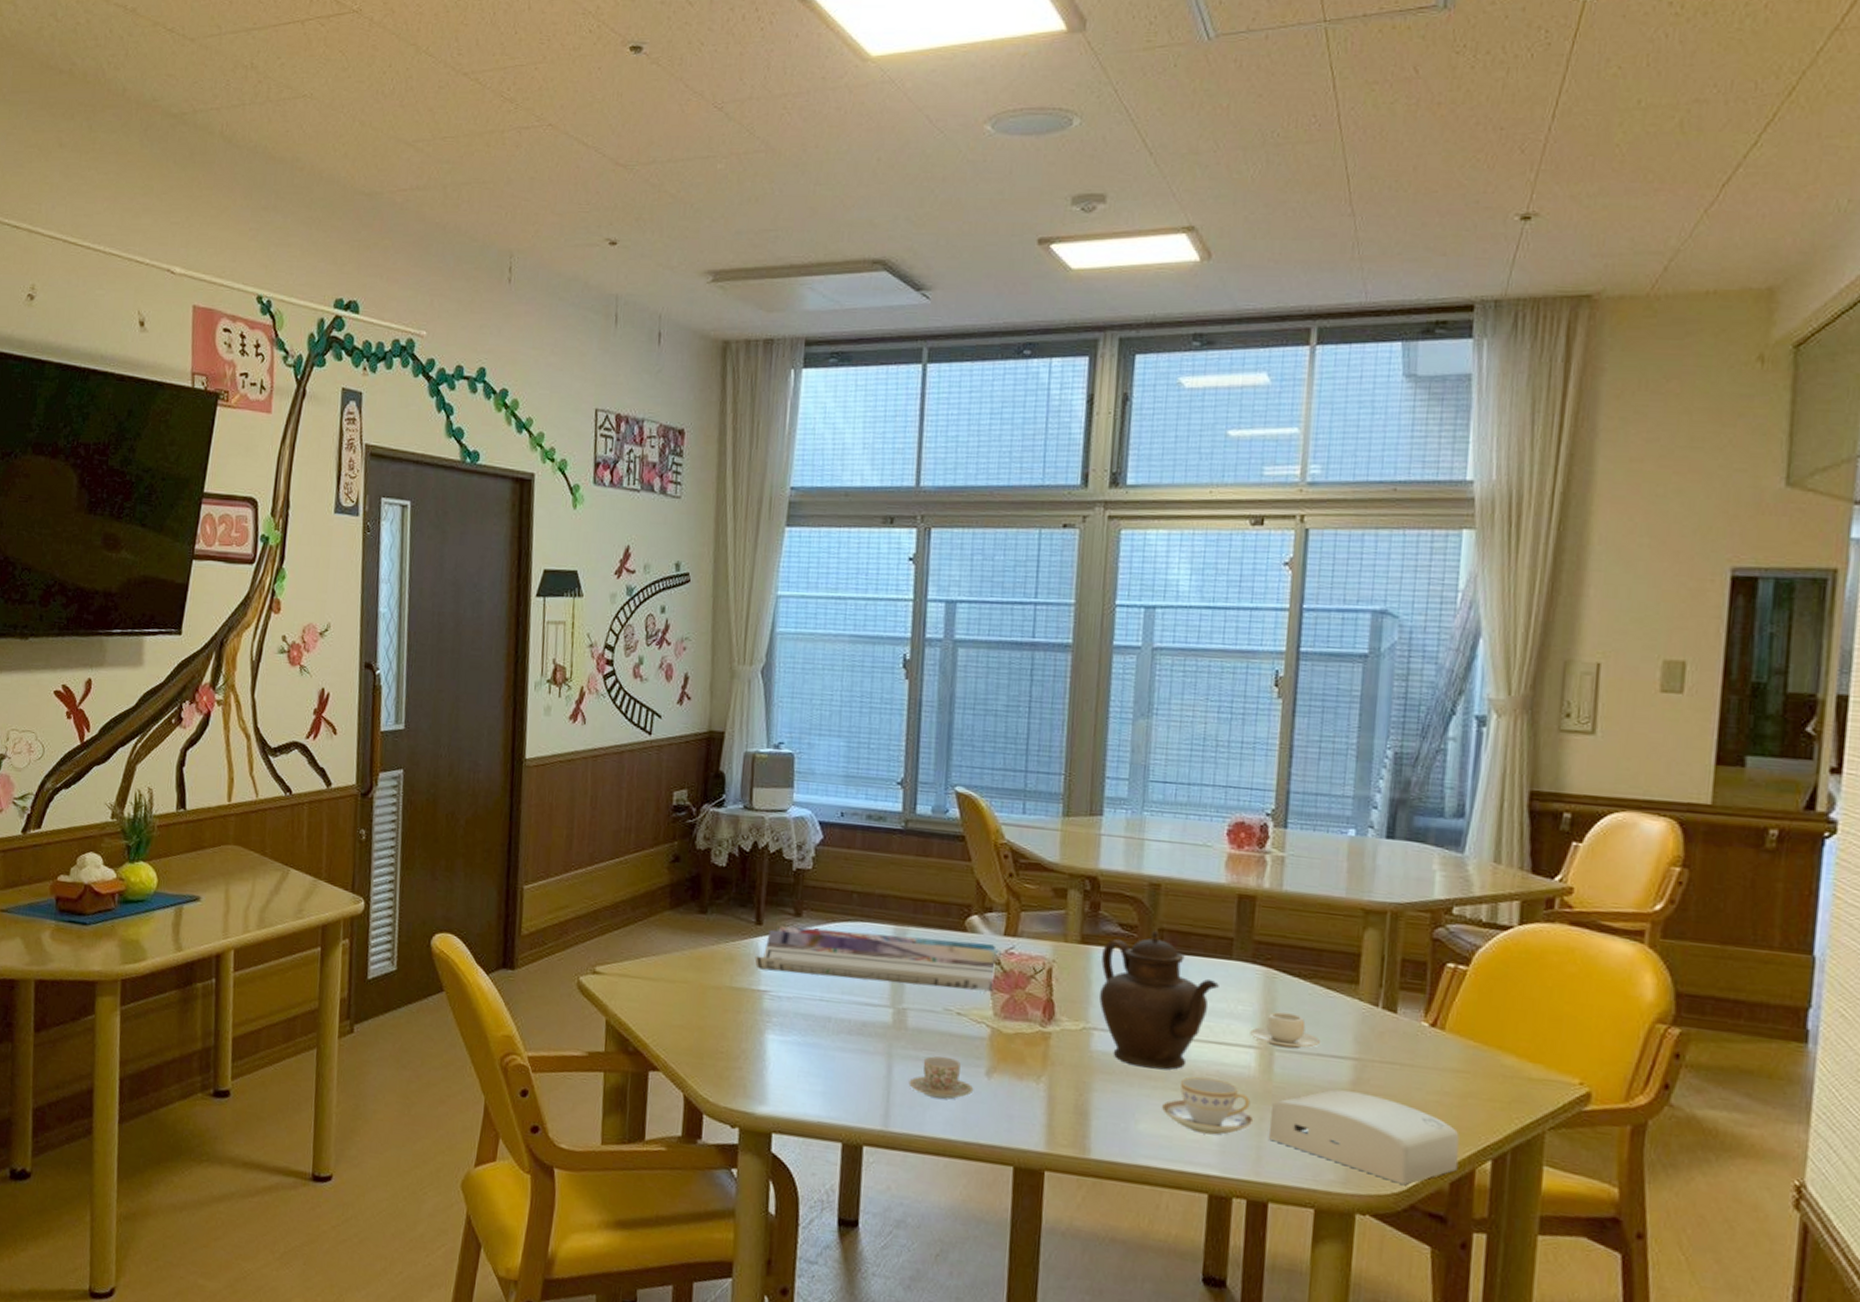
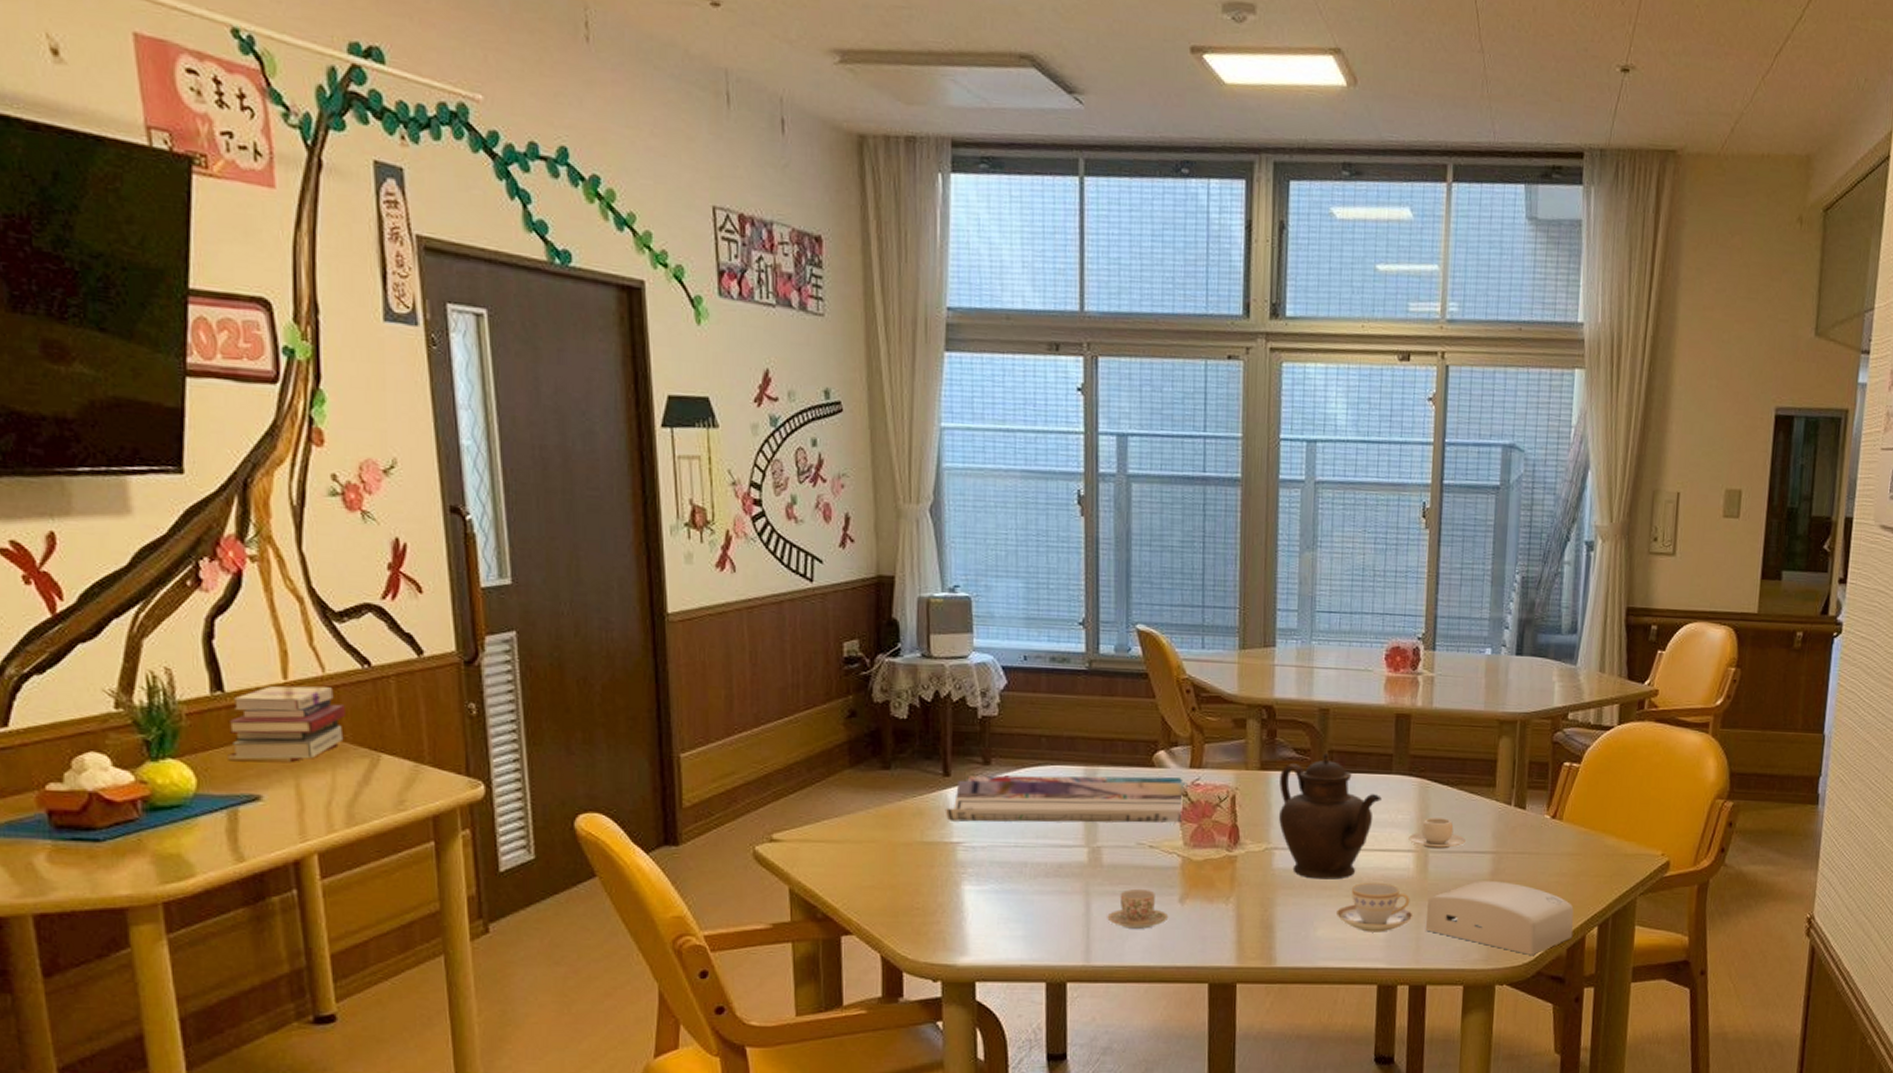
books: none [181,807,269,872] -> present [228,685,347,763]

